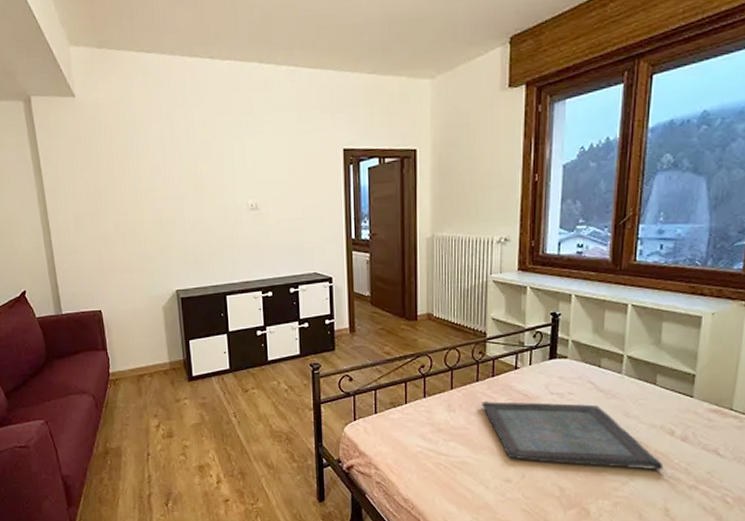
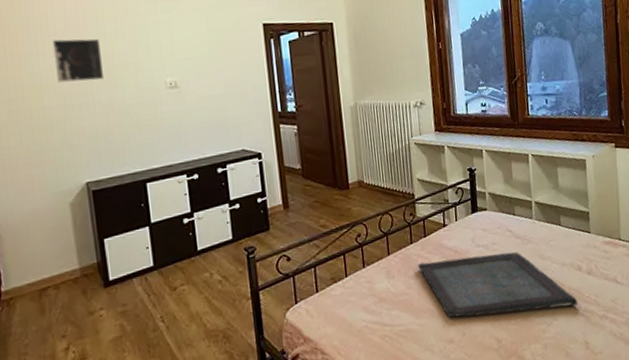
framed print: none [151,159,194,200] -> present [52,38,105,83]

